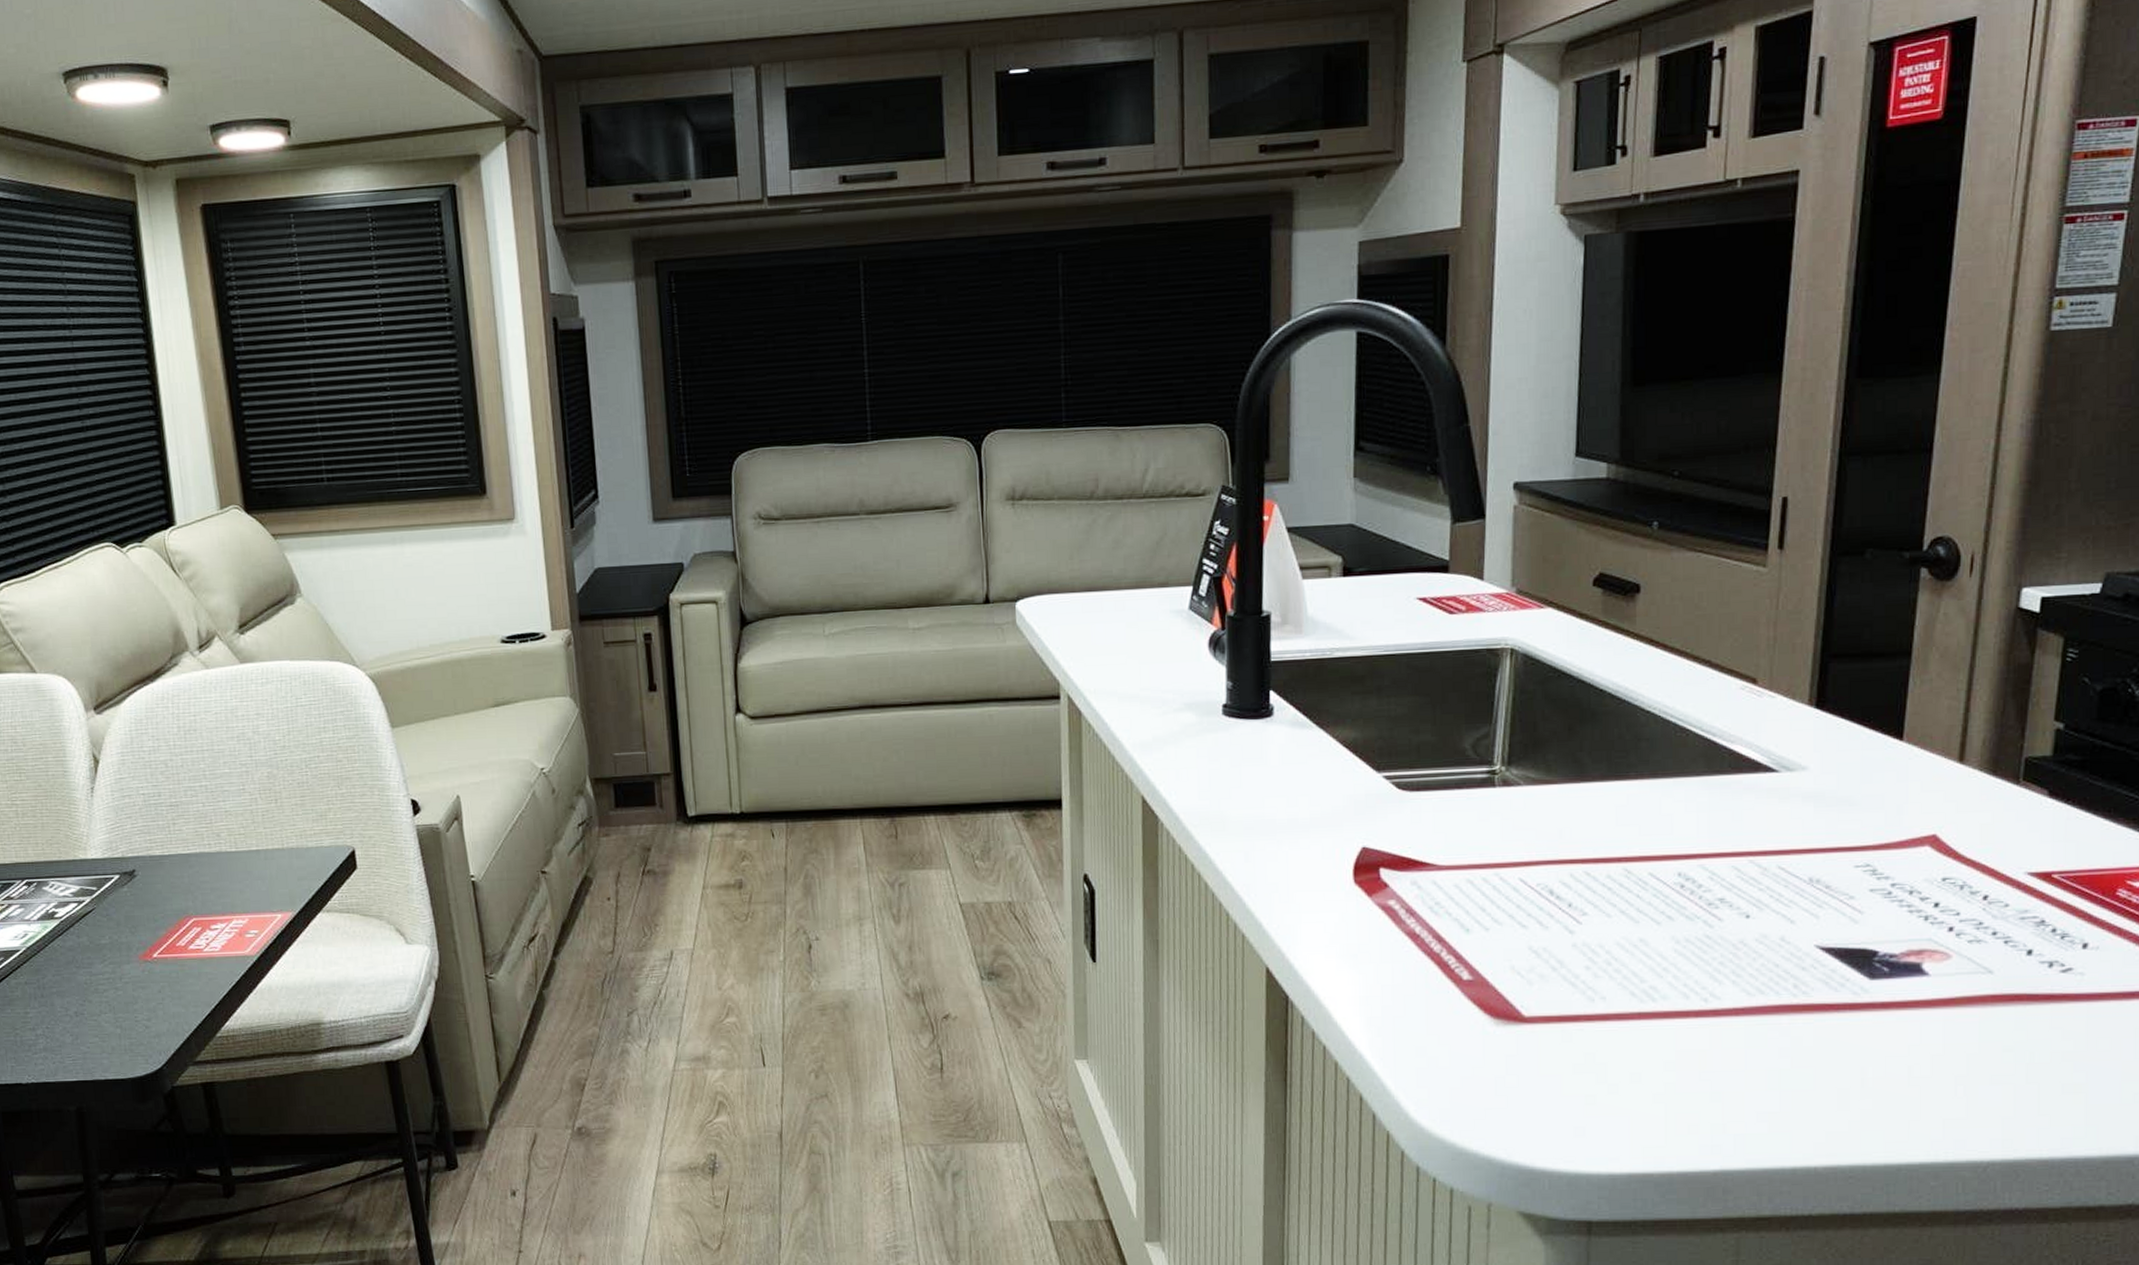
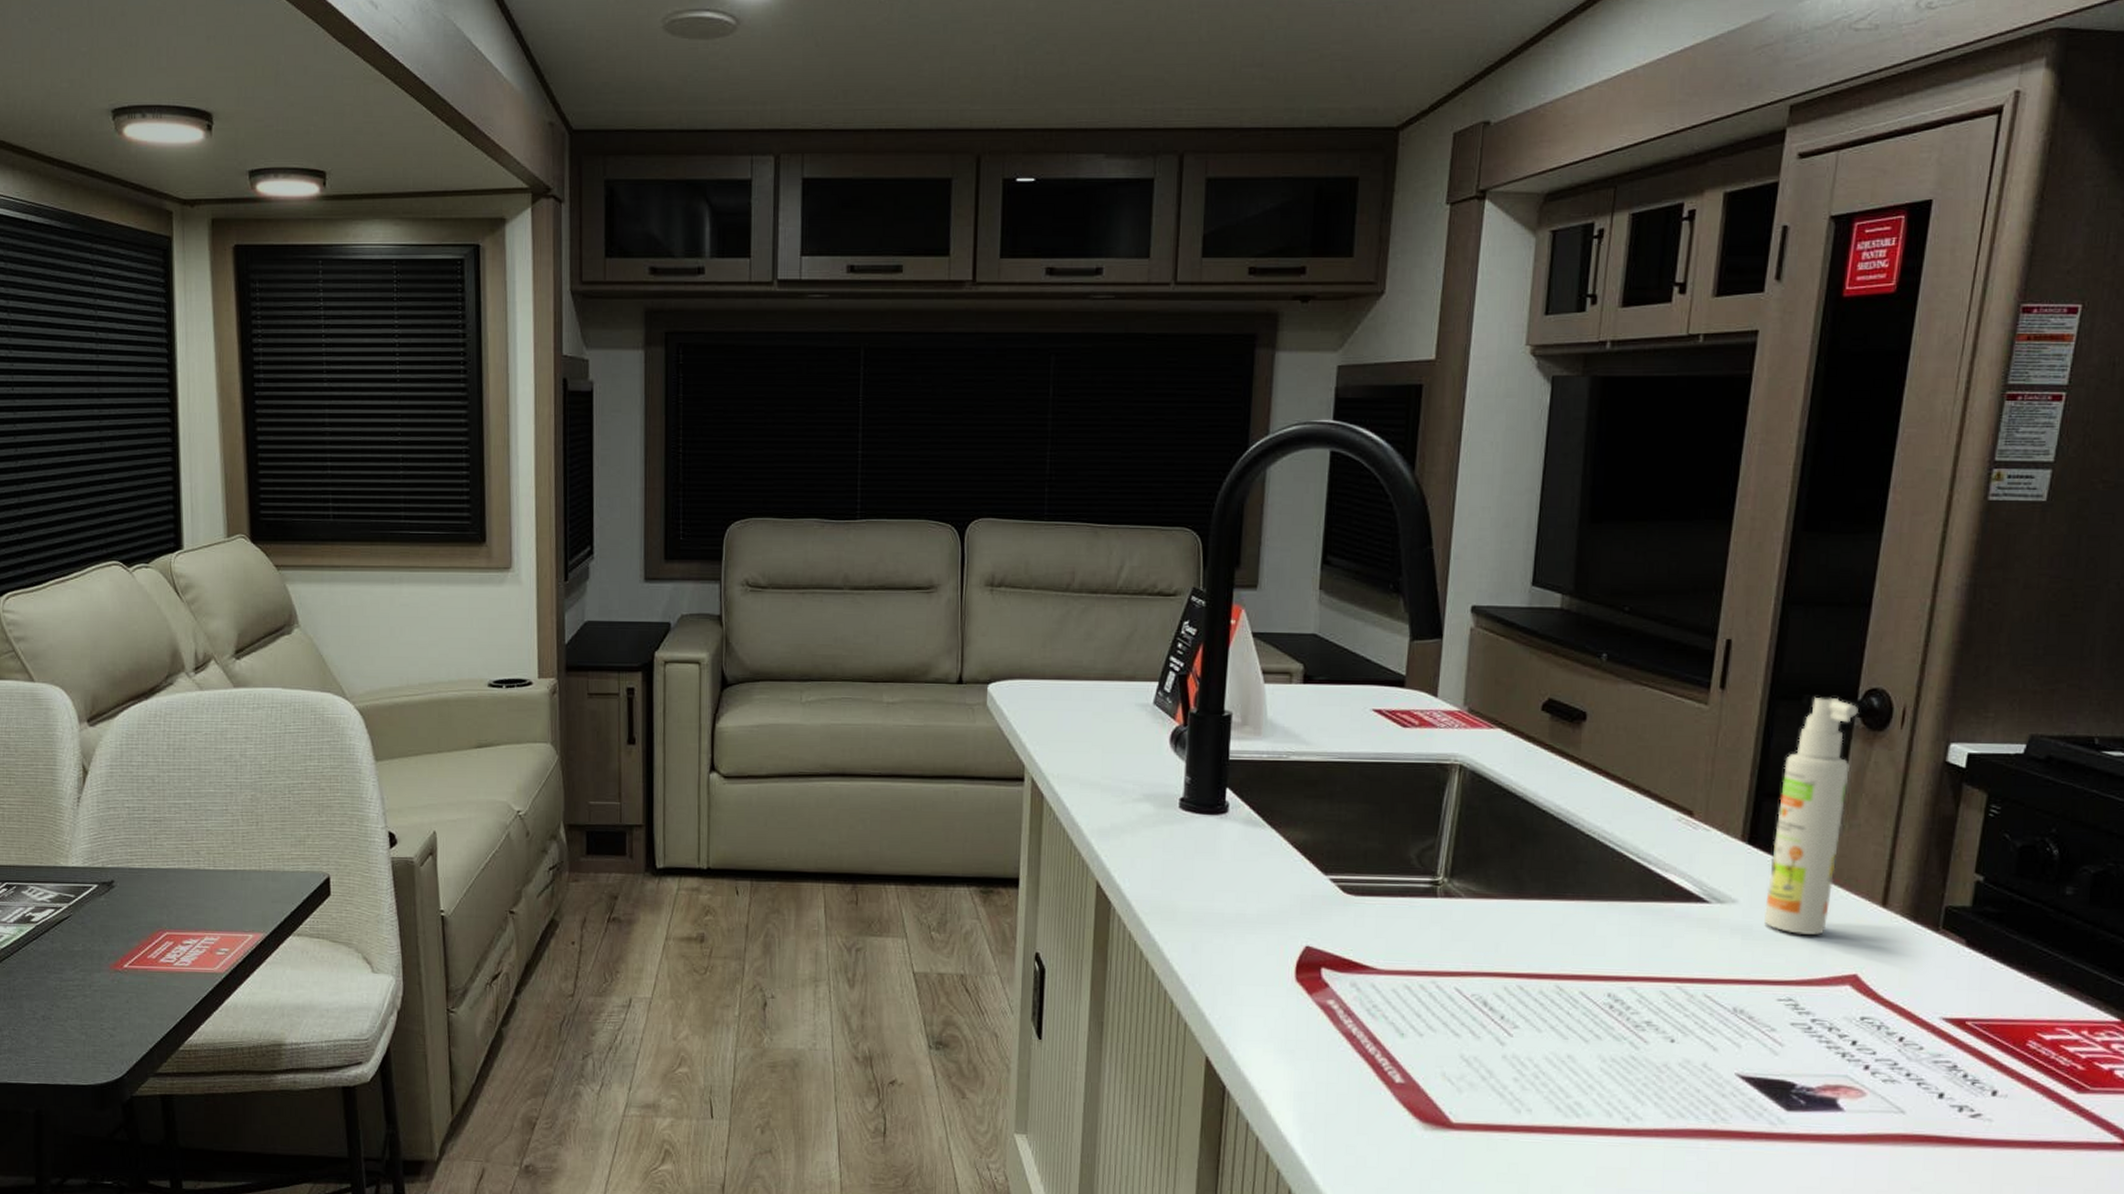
spray bottle: none [1836,550,1924,797] -> present [1764,696,1858,935]

